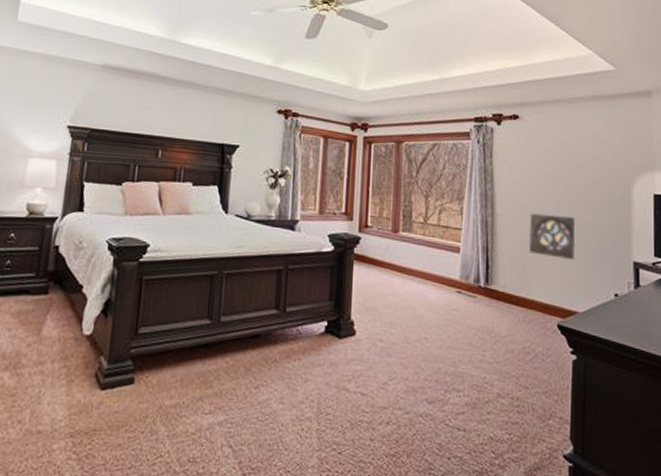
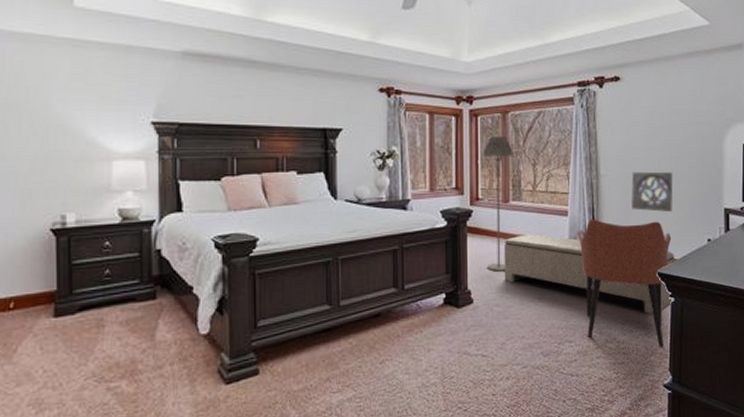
floor lamp: none [371,164,406,305] -> present [483,136,513,272]
bench: none [389,268,578,372] -> present [504,234,676,315]
armchair: none [470,258,574,412] -> present [577,219,672,348]

